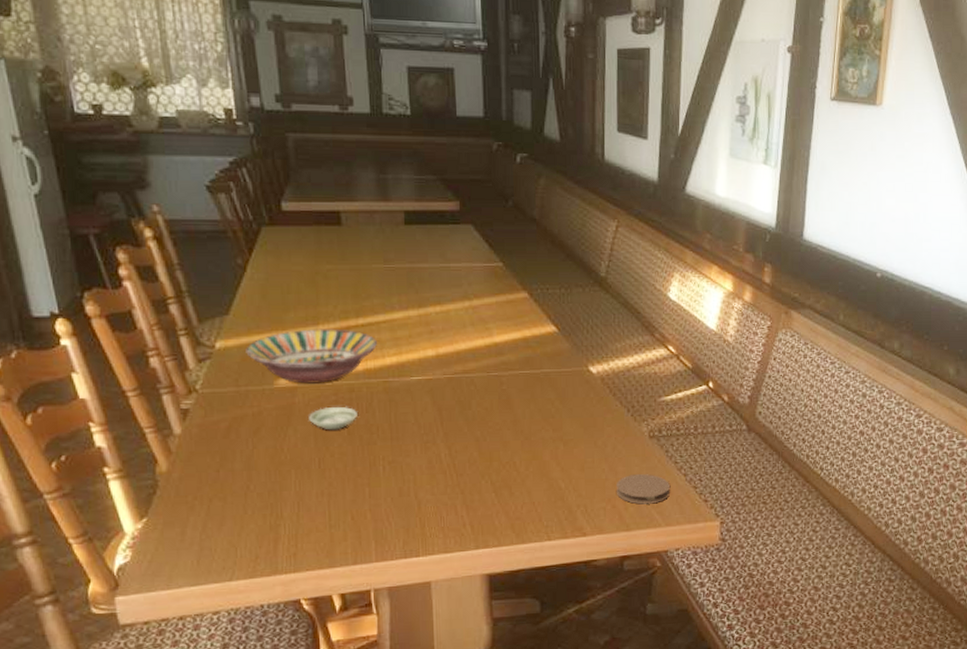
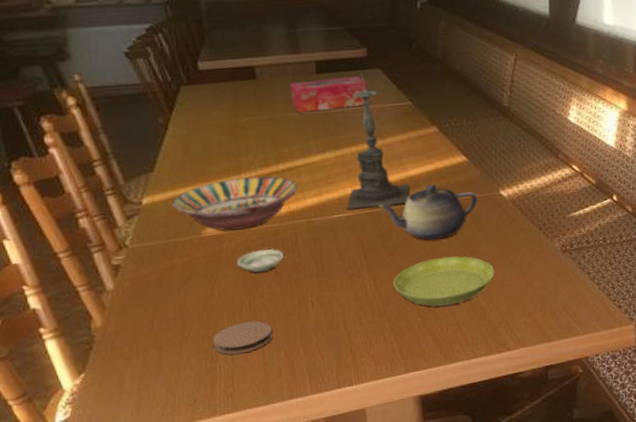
coaster: none [278,480,341,514] -> present [212,321,273,355]
tissue box: none [375,230,459,265] -> present [289,75,370,113]
candle holder: none [425,229,494,373] -> present [346,74,410,209]
teapot: none [458,353,565,413] -> present [377,184,478,241]
saucer: none [469,431,576,483] -> present [393,256,495,307]
coaster: present [615,474,670,505] -> none [534,286,586,316]

